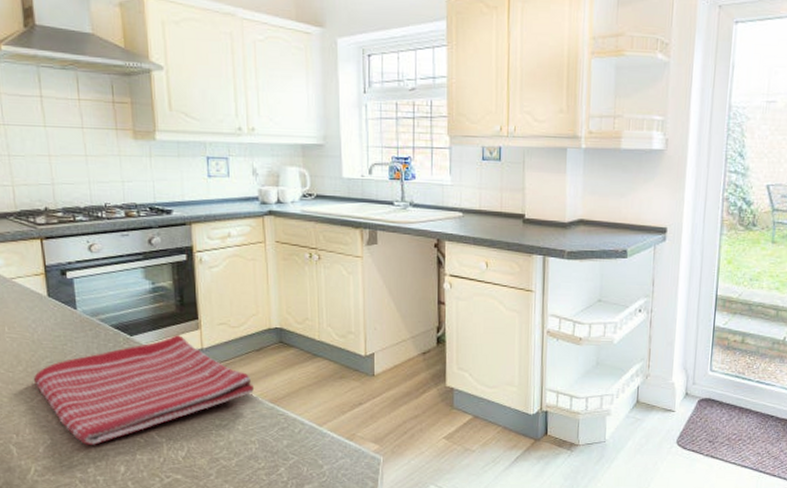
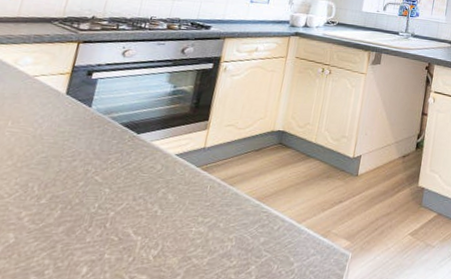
dish towel: present [34,335,254,445] -> none [19,134,245,244]

